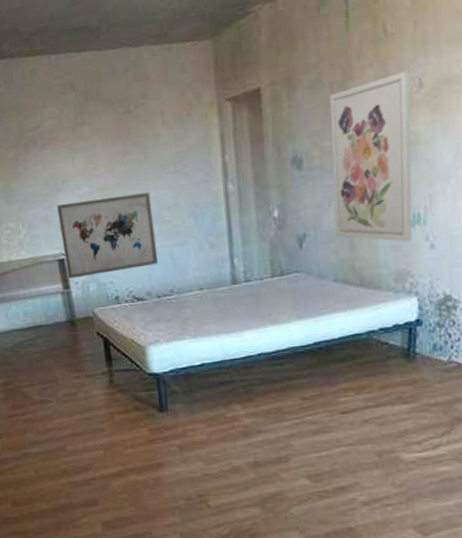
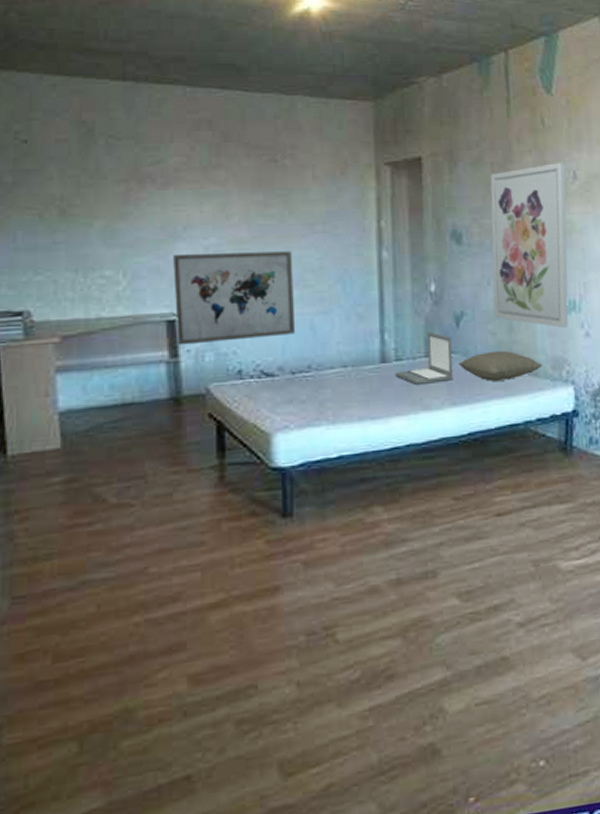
laptop: none [245,254,298,303] -> present [395,332,454,386]
pillow: none [303,267,386,296] -> present [459,350,543,381]

